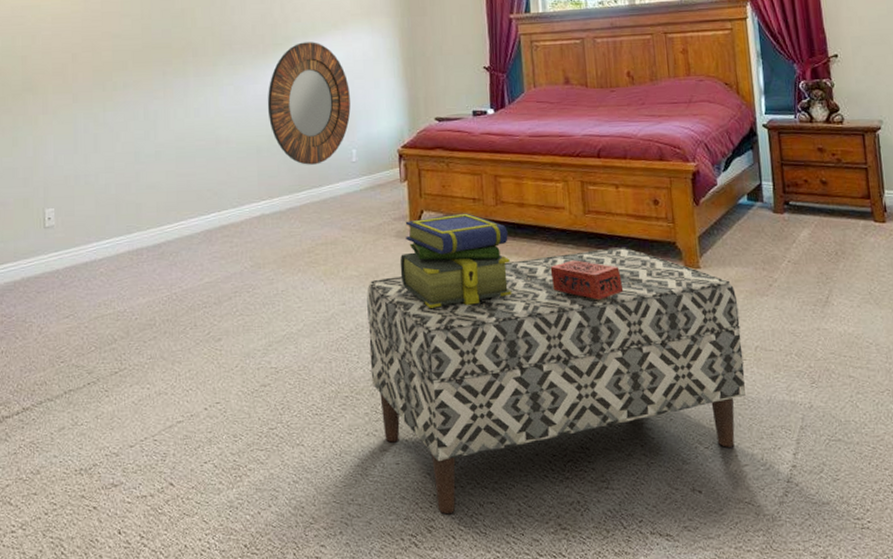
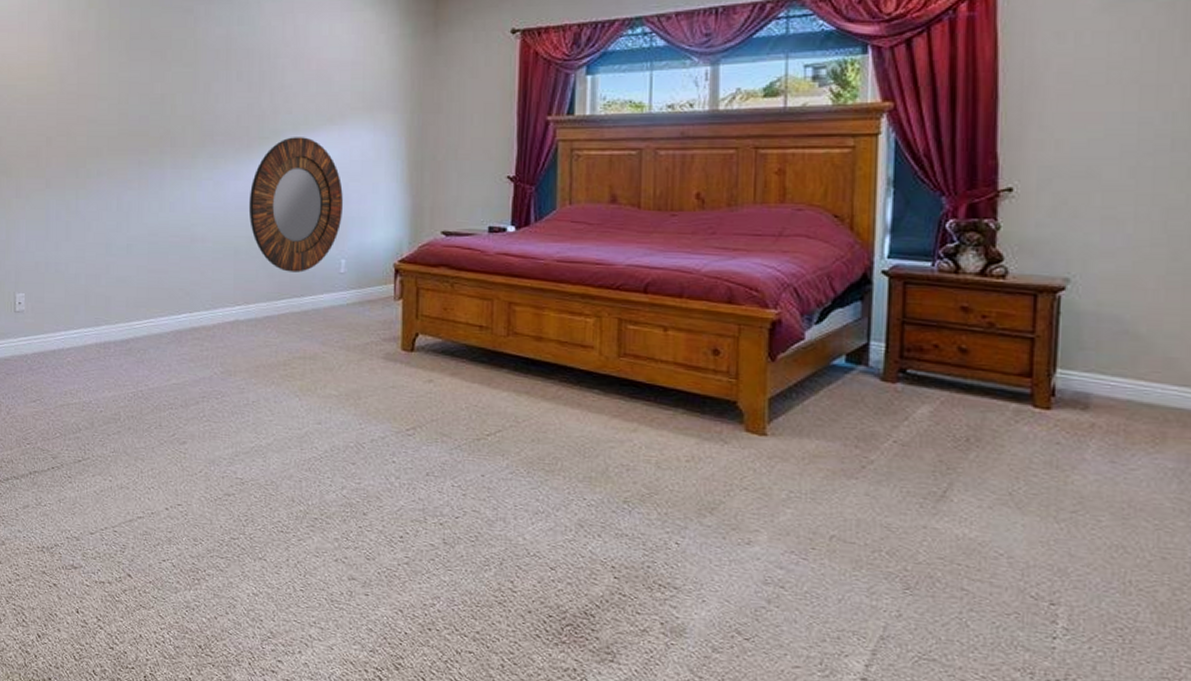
bench: present [367,247,746,515] -> none [344,398,814,656]
stack of books: present [399,213,512,308] -> none [386,341,519,443]
decorative box: present [550,260,624,300] -> none [567,407,660,456]

